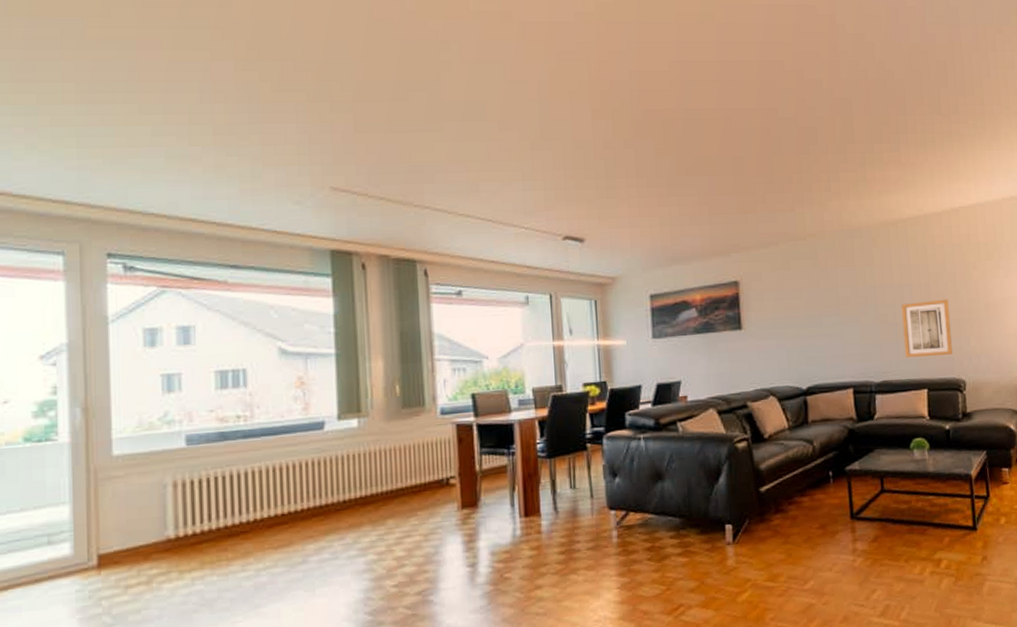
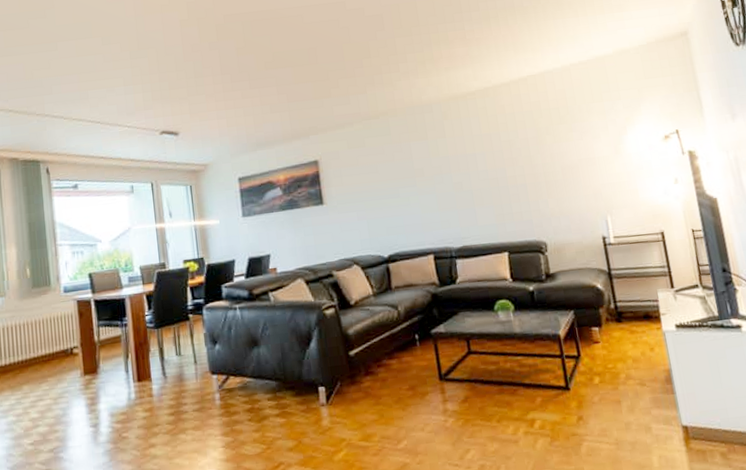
wall art: present [901,299,953,357] -> none [475,164,531,223]

